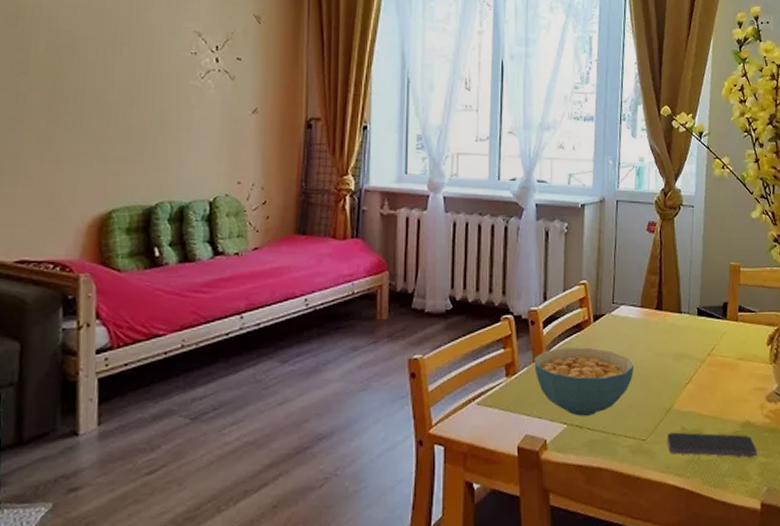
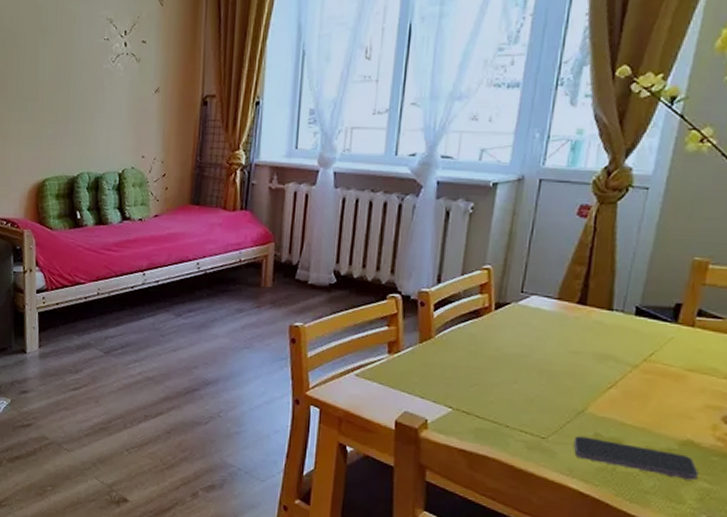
cereal bowl: present [534,347,635,416] -> none [420,332,542,404]

